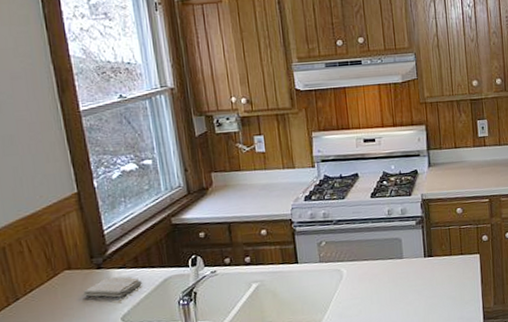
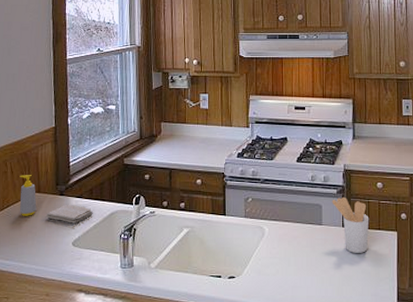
soap bottle: none [41,251,70,299] -> present [19,175,37,216]
utensil holder: none [411,227,452,282] -> present [332,196,369,253]

